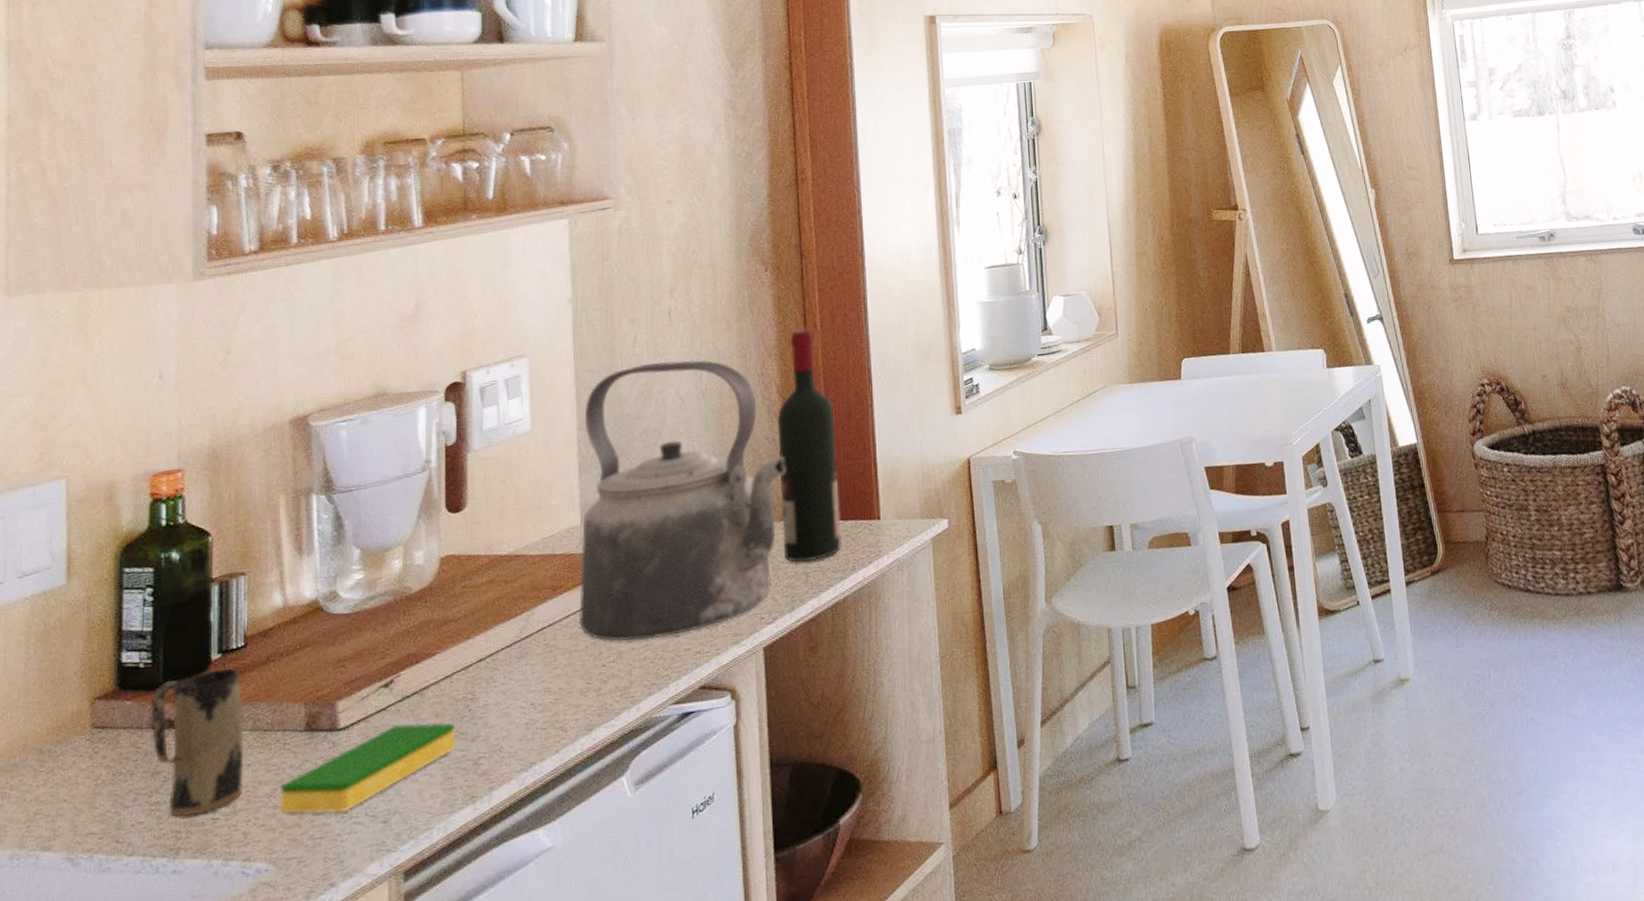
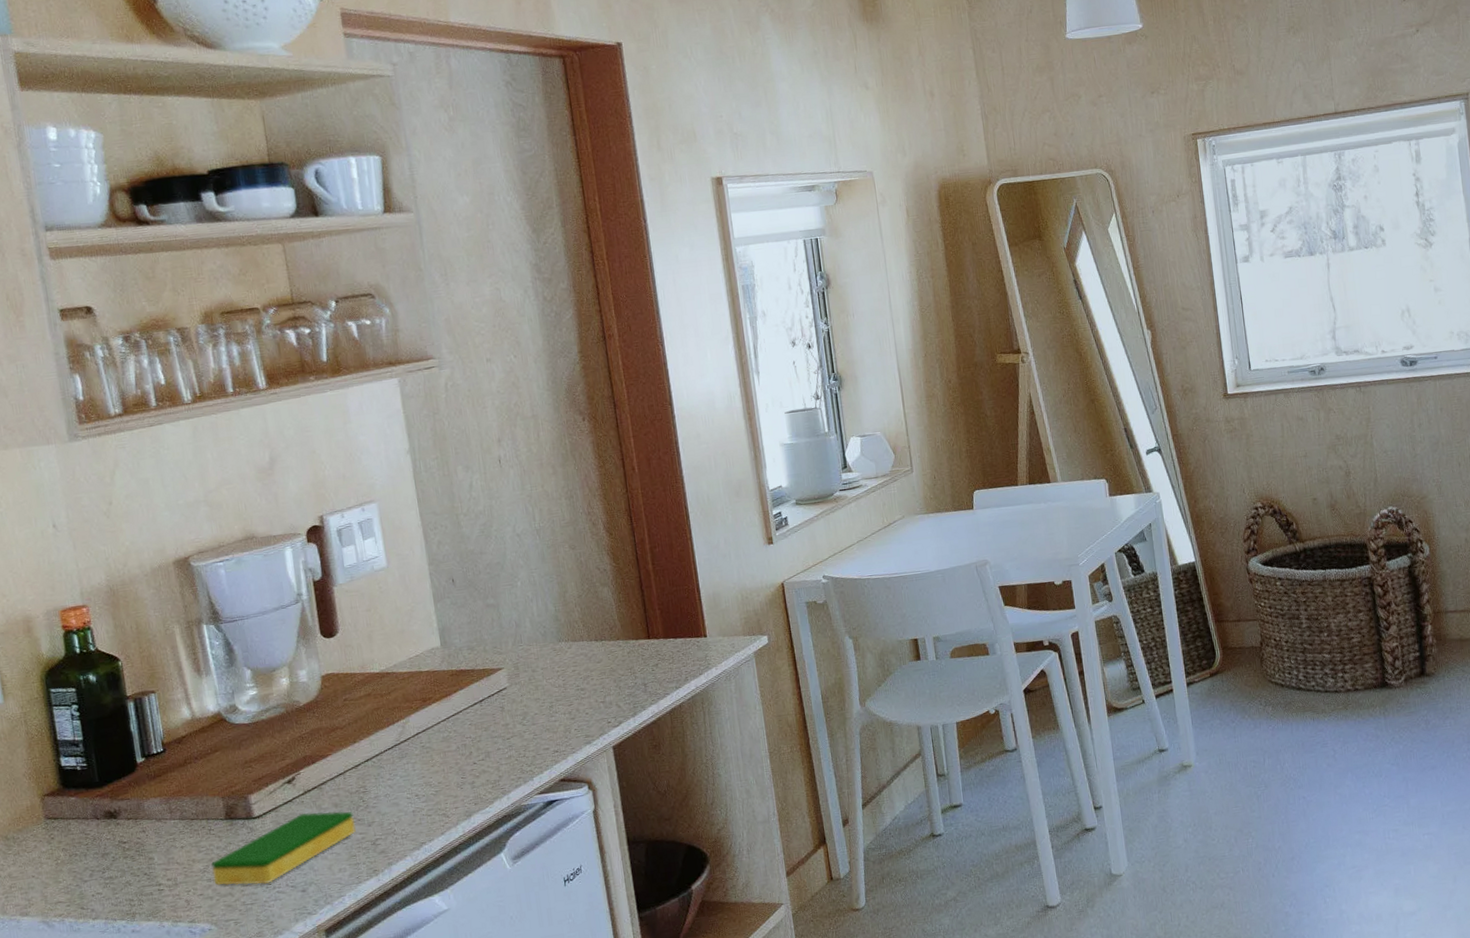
mug: present [151,668,244,817] -> none [91,769,181,888]
kettle: present [578,359,786,641] -> none [432,501,618,743]
wine bottle: present [777,328,841,563] -> none [606,471,674,675]

